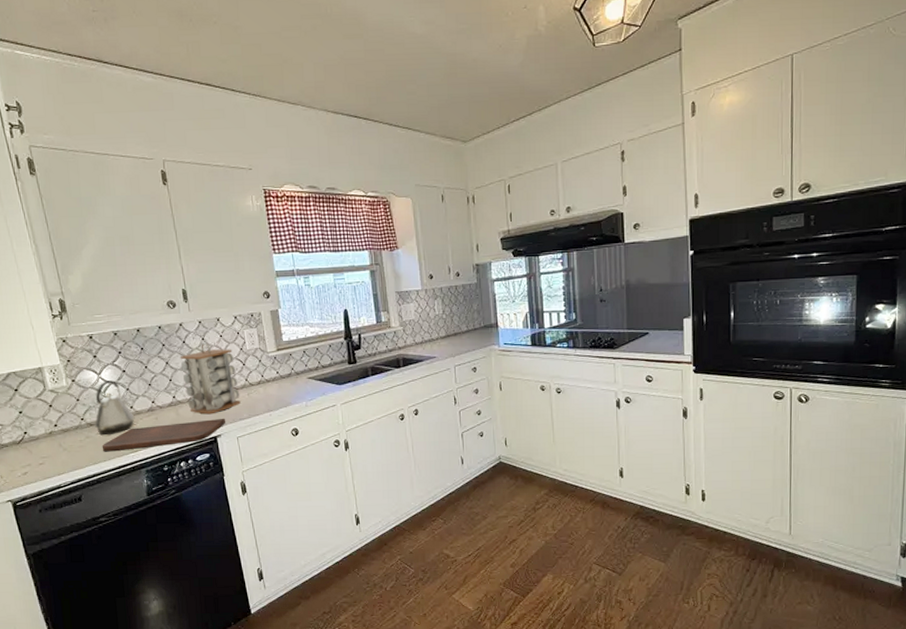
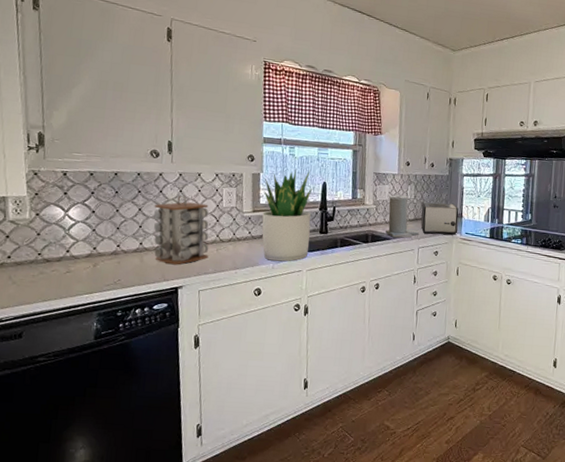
kettle: present [95,379,135,435] -> none [52,218,96,273]
cutting board: present [101,418,226,452] -> none [55,269,190,291]
planter: none [283,299,340,399] -> present [262,168,312,262]
paper towel: none [416,312,453,358] -> present [385,195,419,239]
toaster: none [452,313,494,351] -> present [421,202,459,235]

